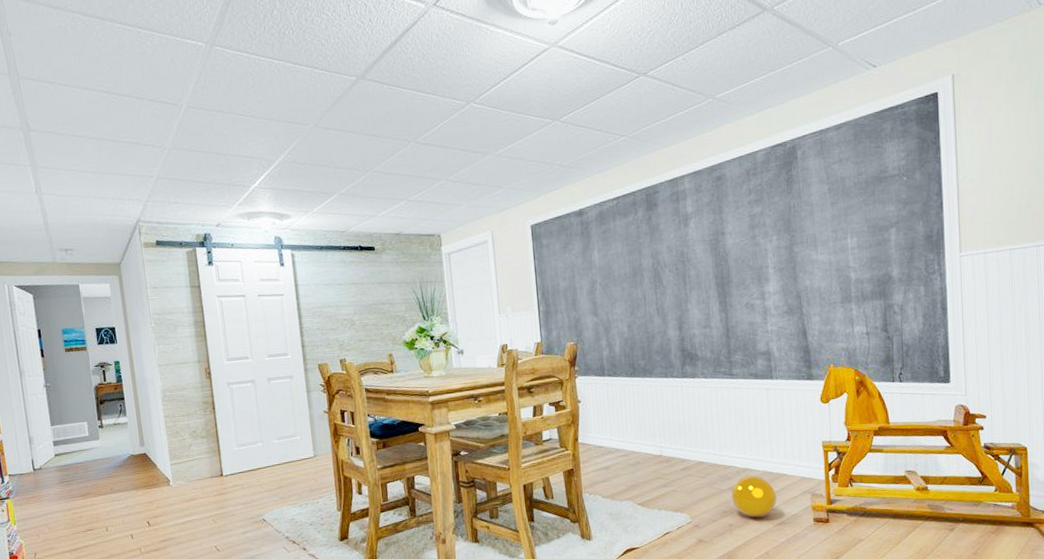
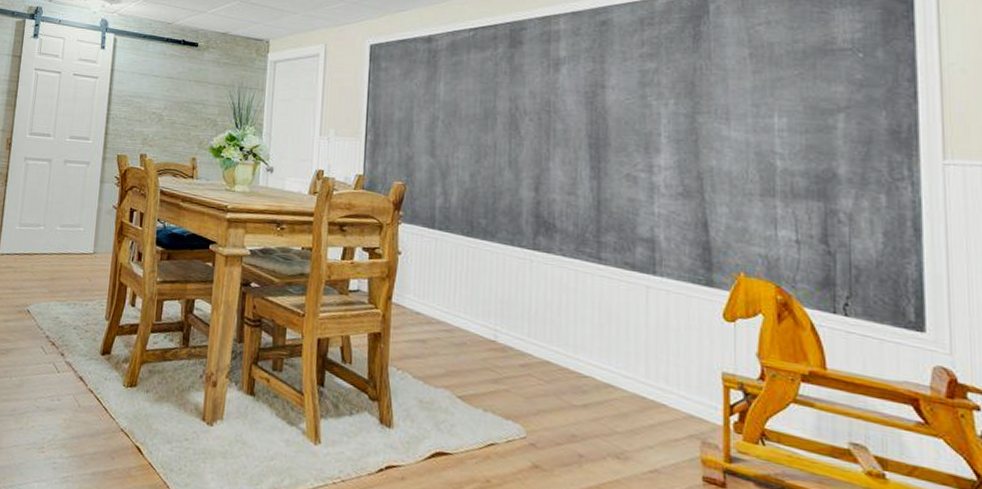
ball: present [731,475,778,518] -> none [585,394,651,456]

